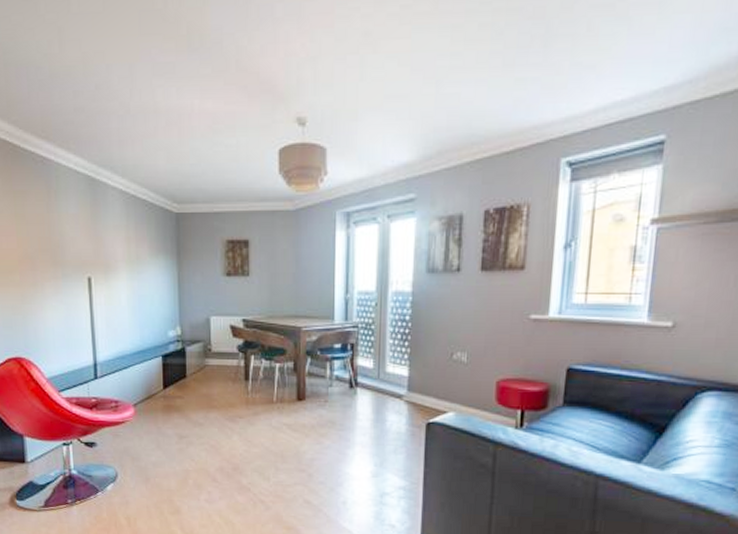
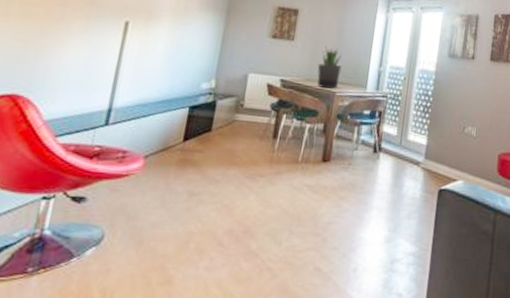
planter: none [278,277,304,324] -> present [317,45,342,89]

